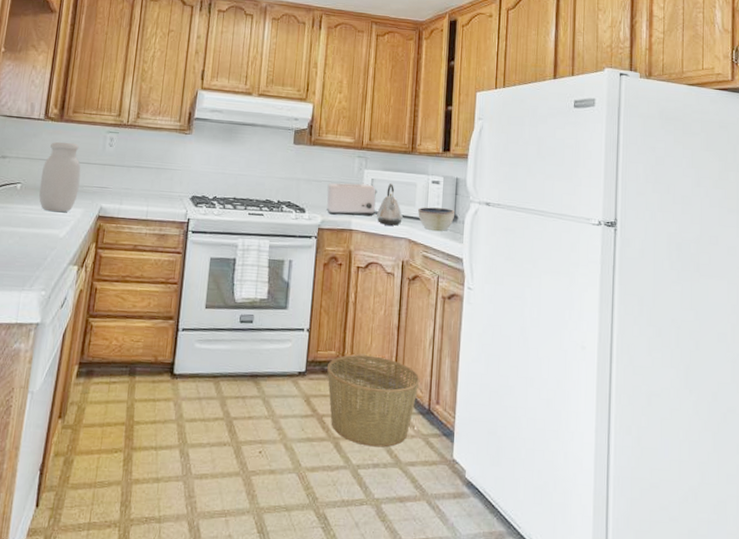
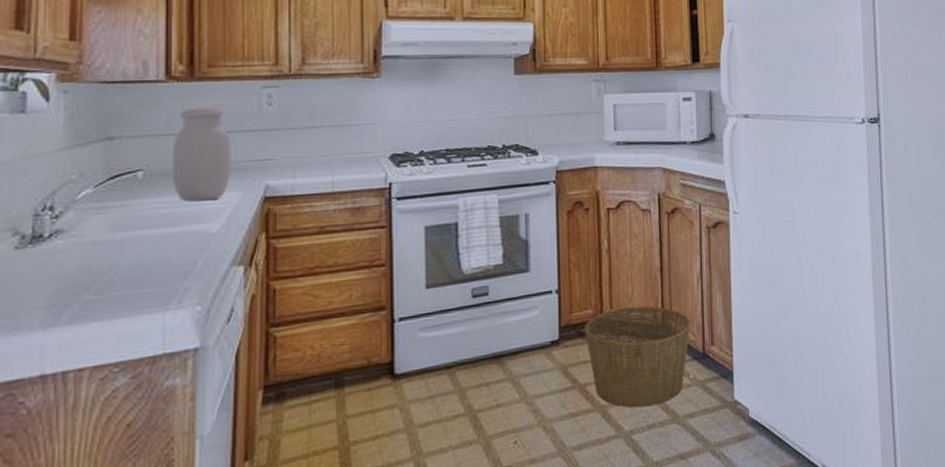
toaster: present [327,182,377,216] -> none [562,111,622,153]
kettle: present [377,182,403,226] -> none [624,106,654,156]
bowl: present [418,207,454,231] -> none [670,127,711,154]

